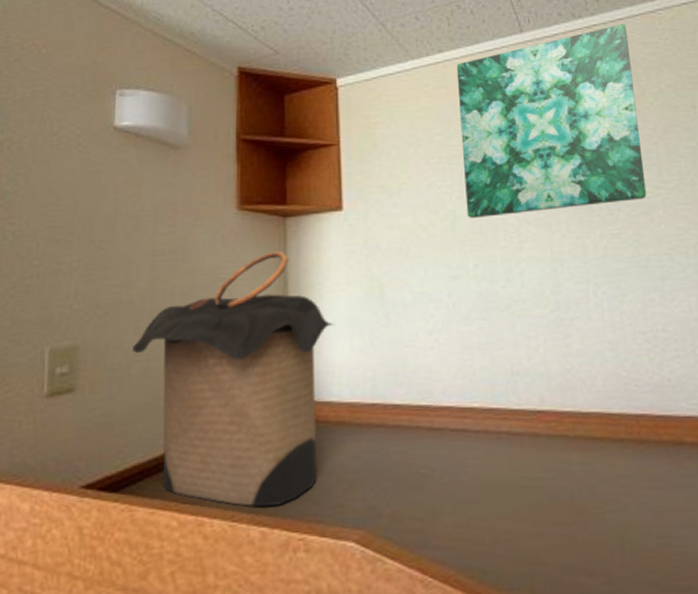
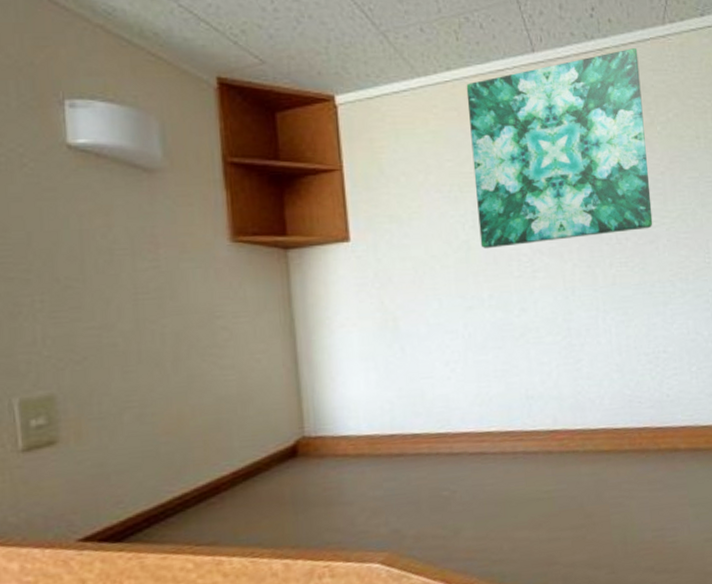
laundry hamper: present [132,251,334,508] -> none [122,286,347,542]

